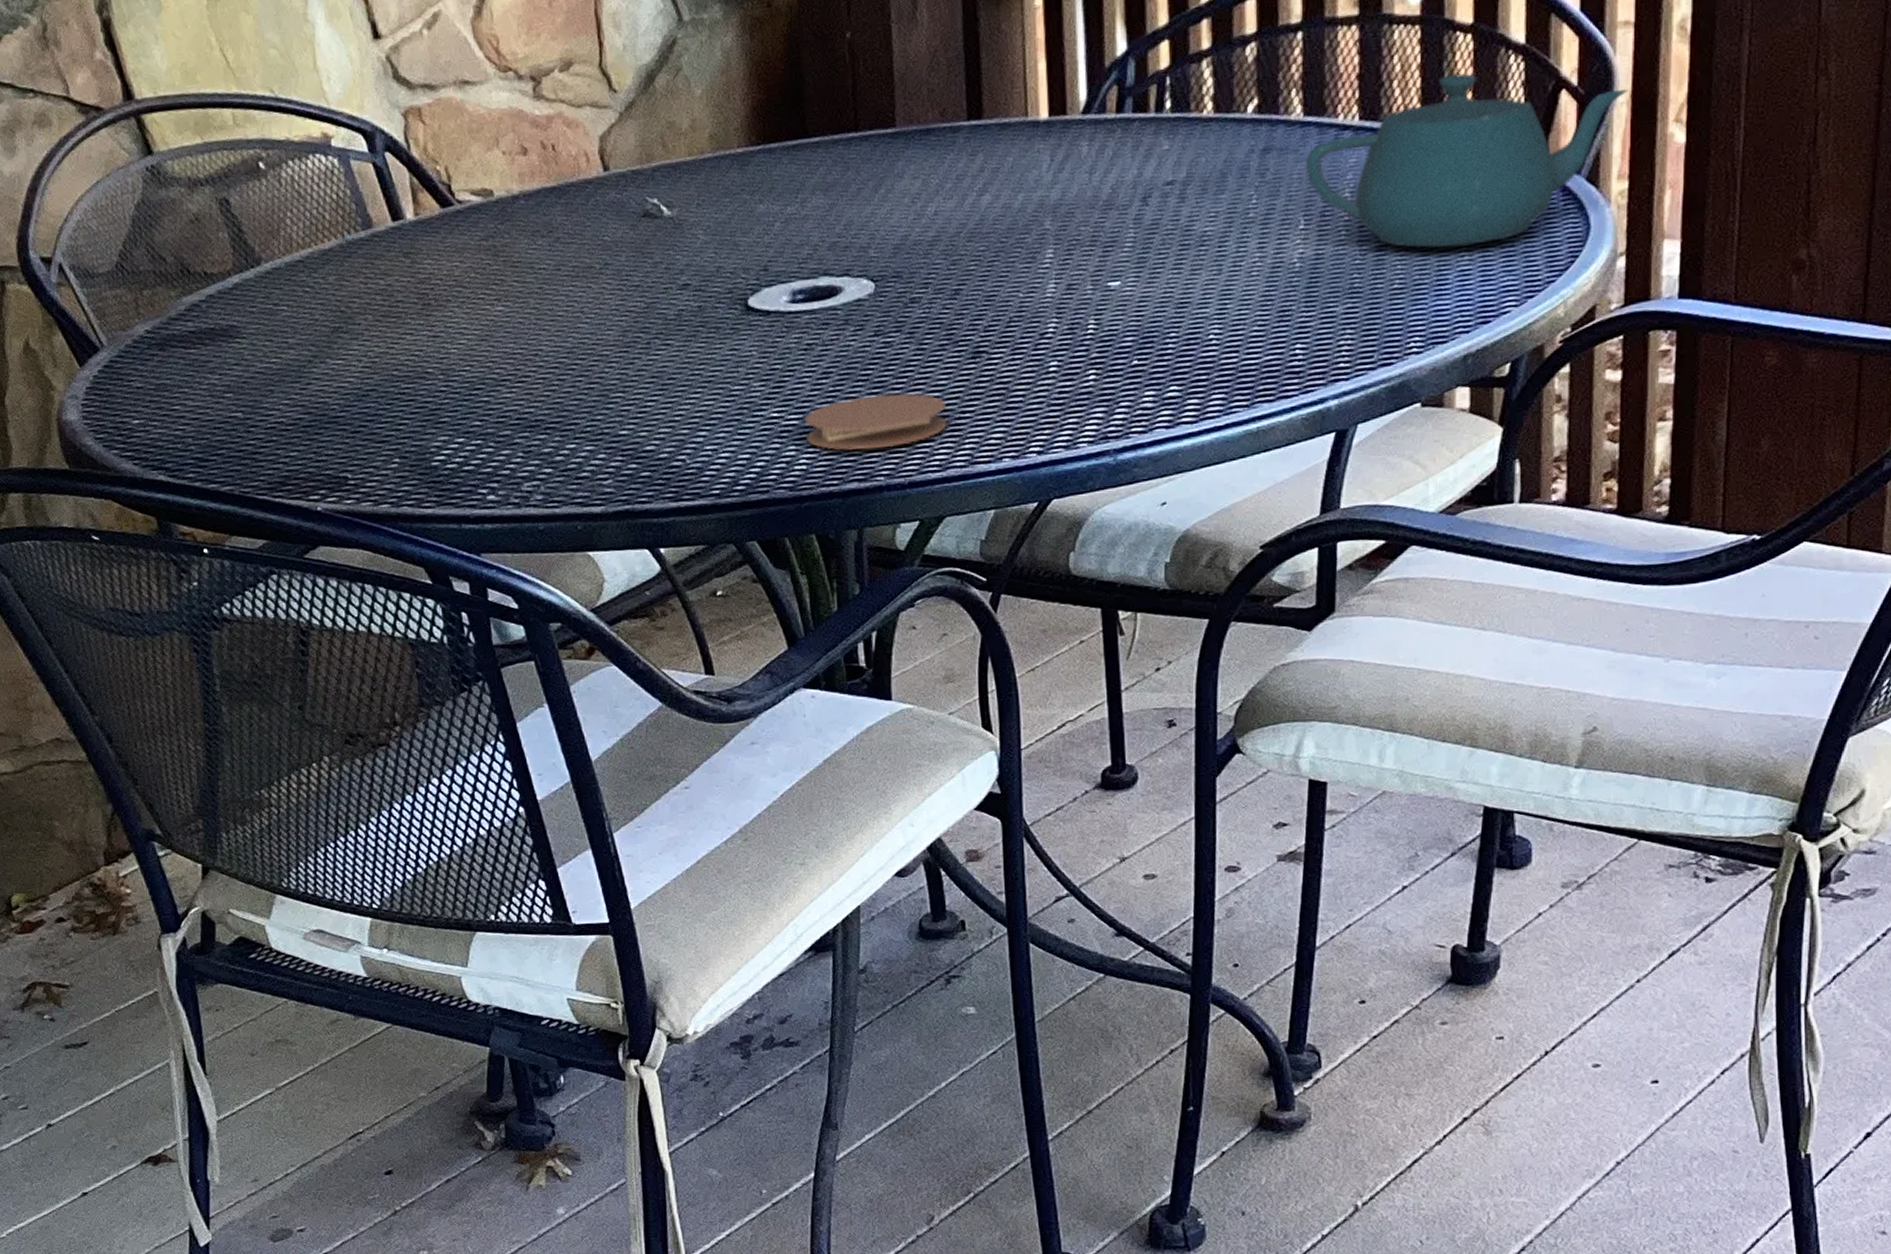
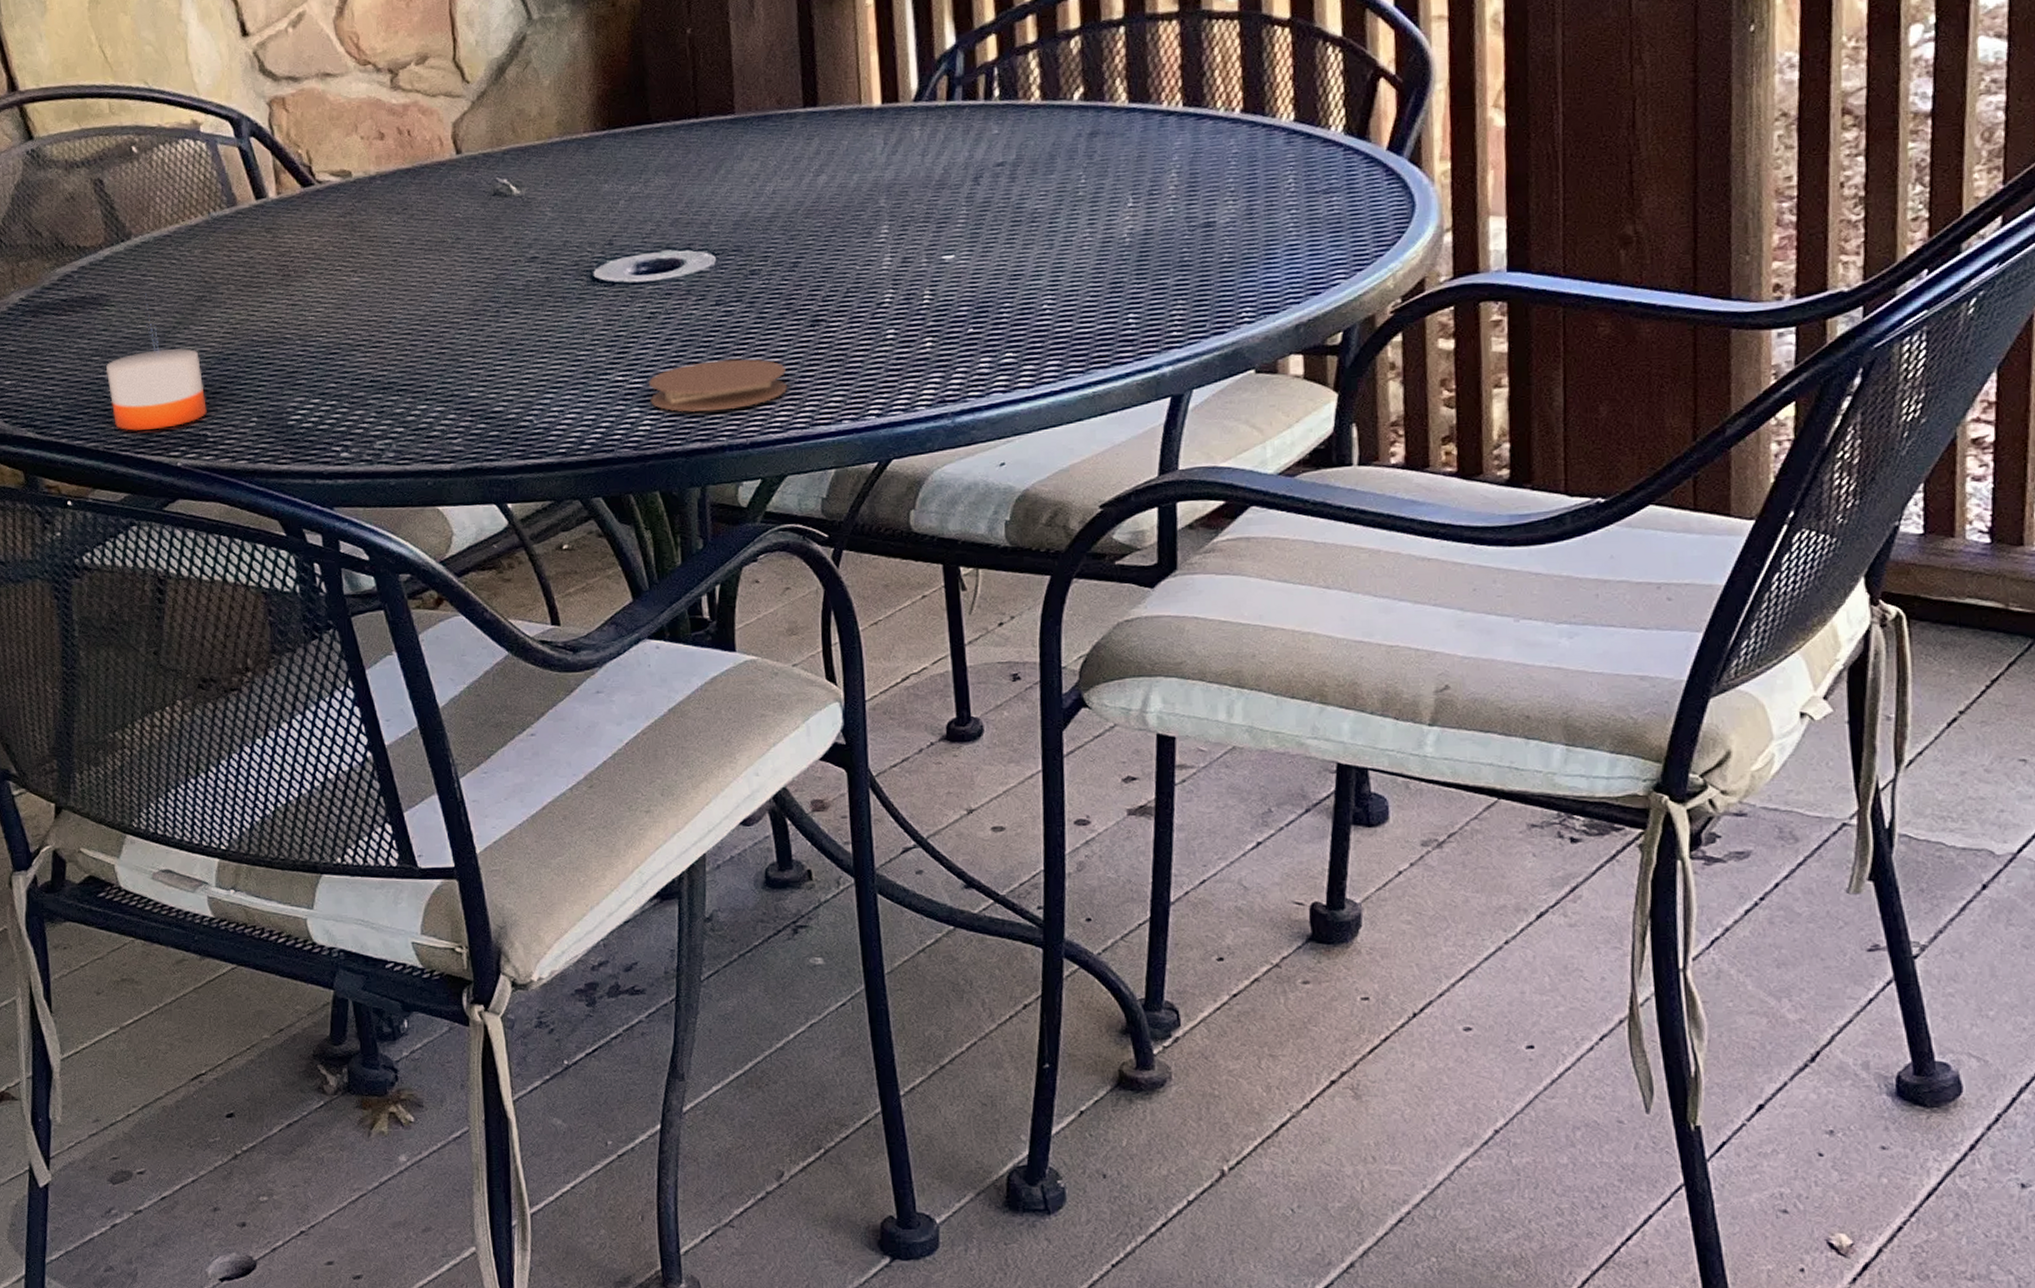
candle: none [239,357,347,473] -> present [106,324,207,431]
teapot: present [1306,73,1629,248] -> none [1132,63,1446,225]

